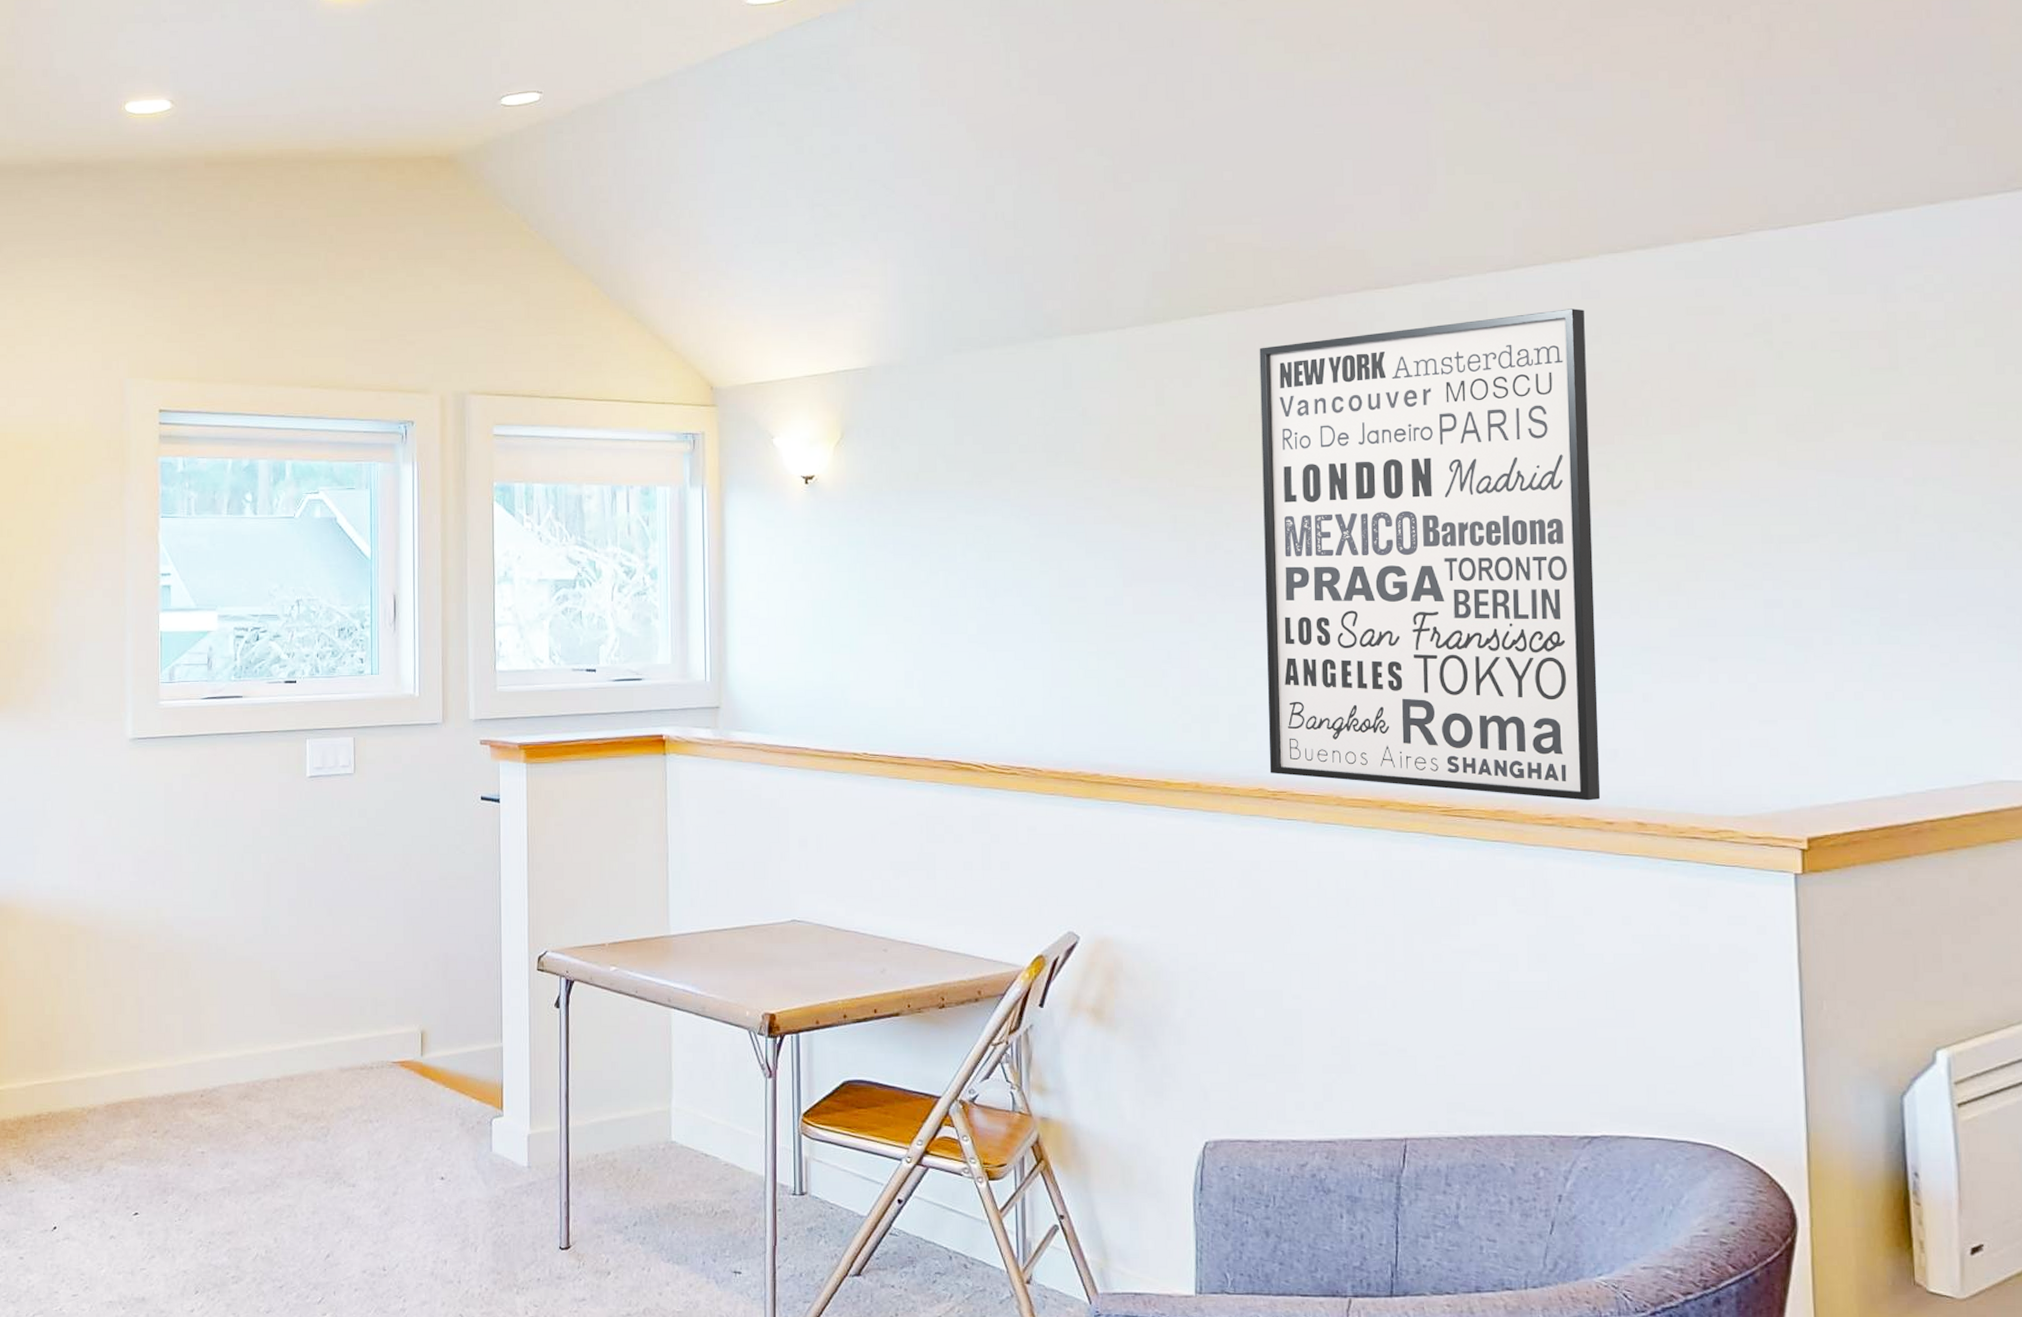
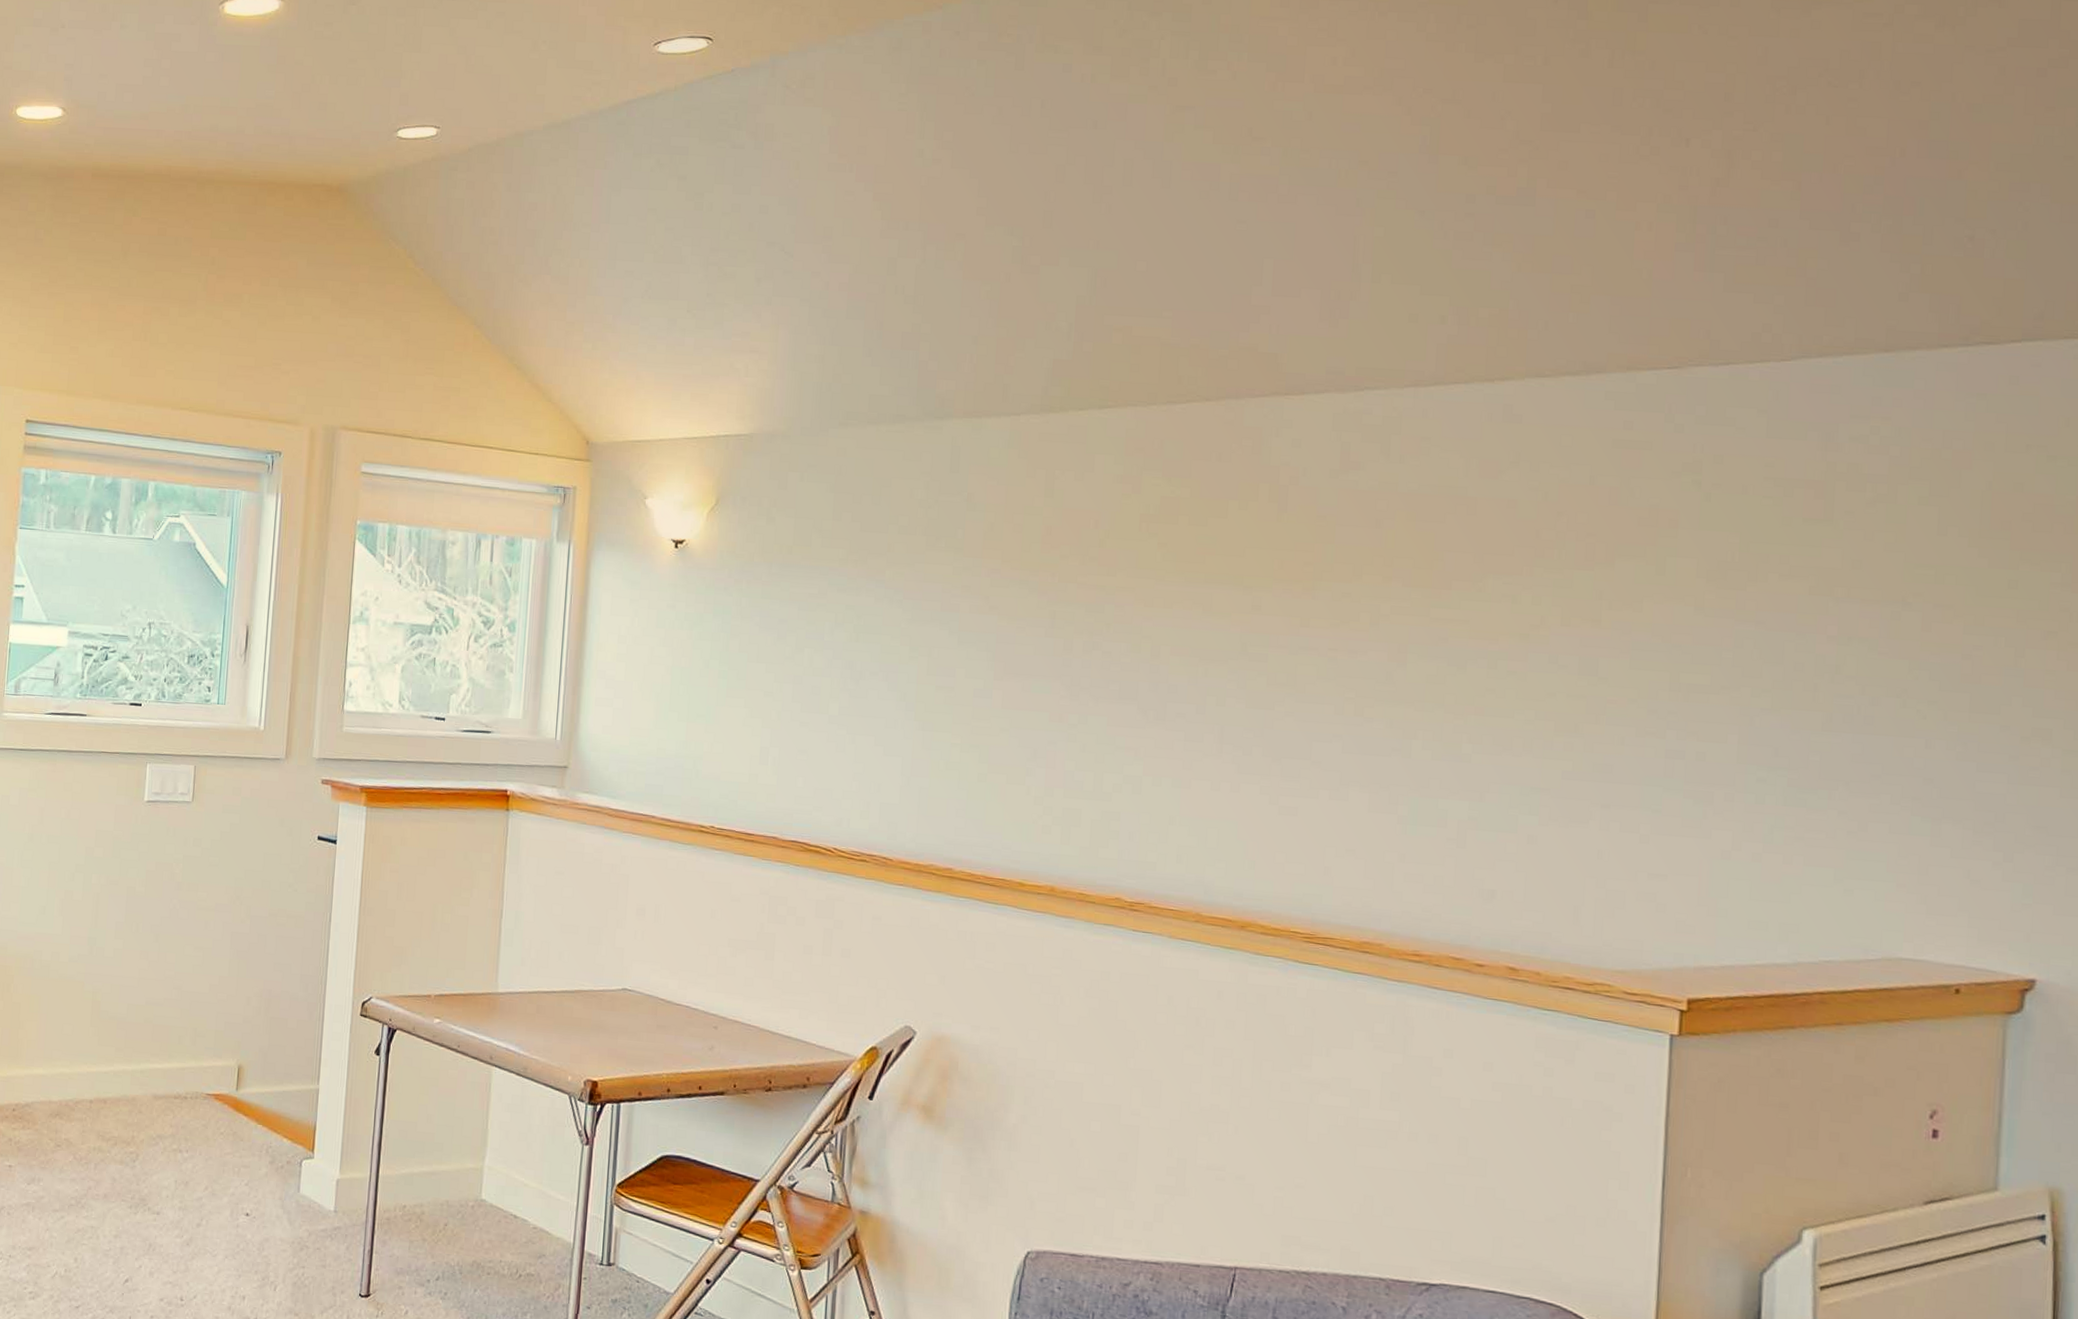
wall art: present [1259,308,1601,801] -> none [1128,431,1504,941]

